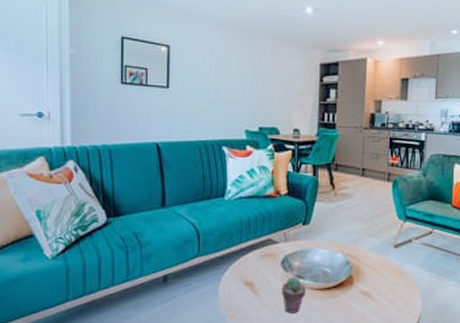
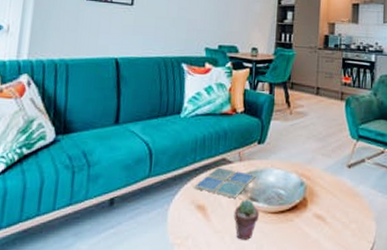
drink coaster: none [242,247,300,276] -> present [194,167,255,198]

